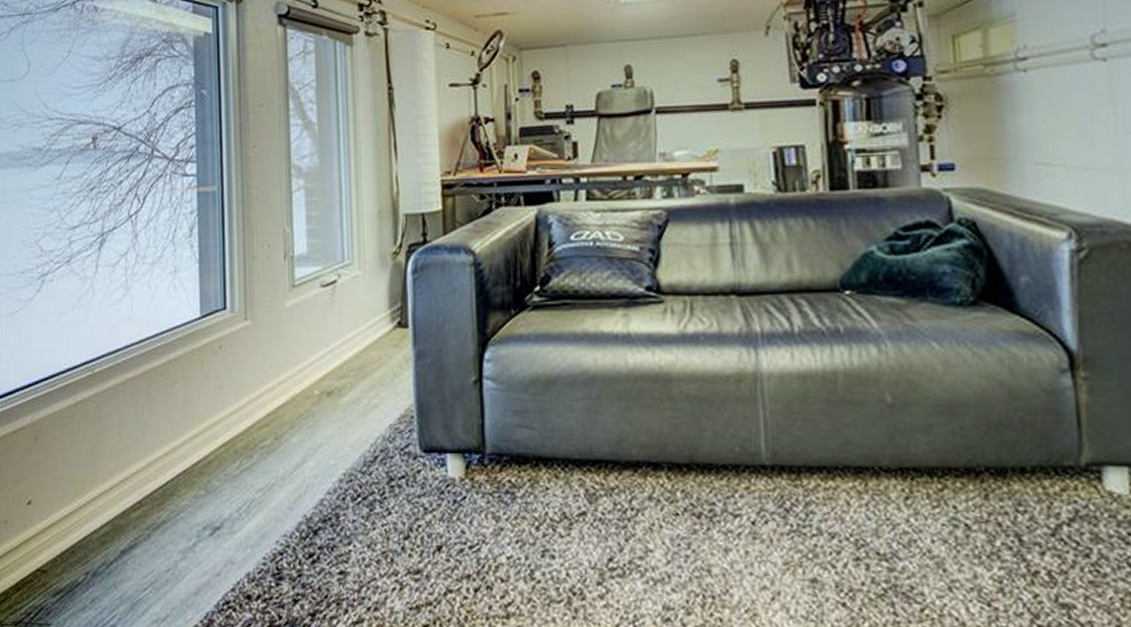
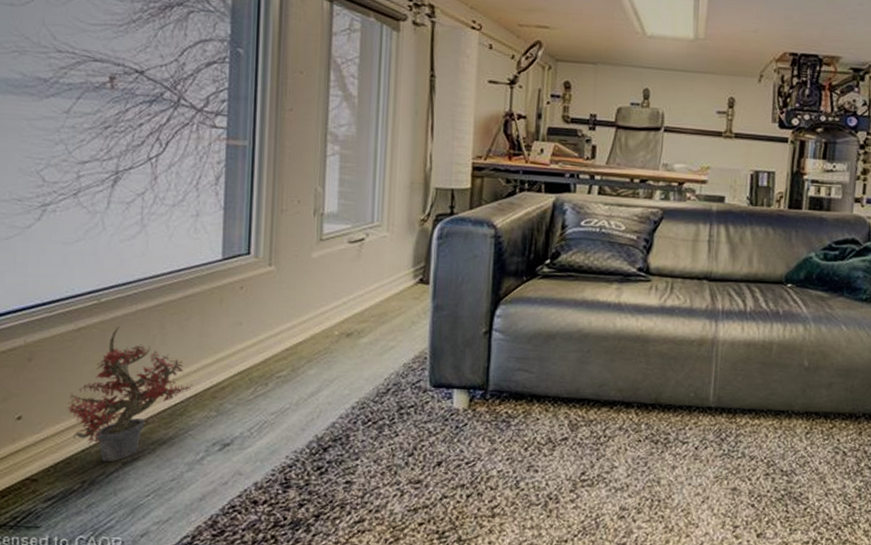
potted plant: none [68,398,181,551] -> present [66,326,193,463]

